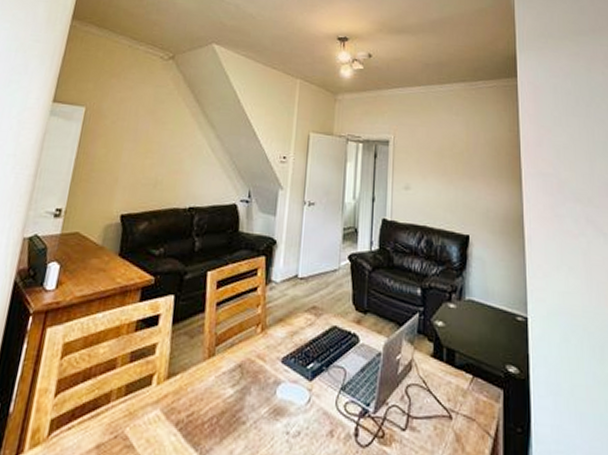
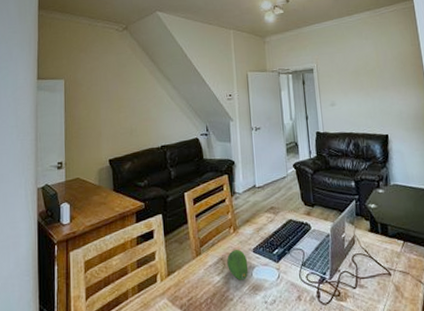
fruit: none [246,356,273,398] -> present [227,250,248,280]

